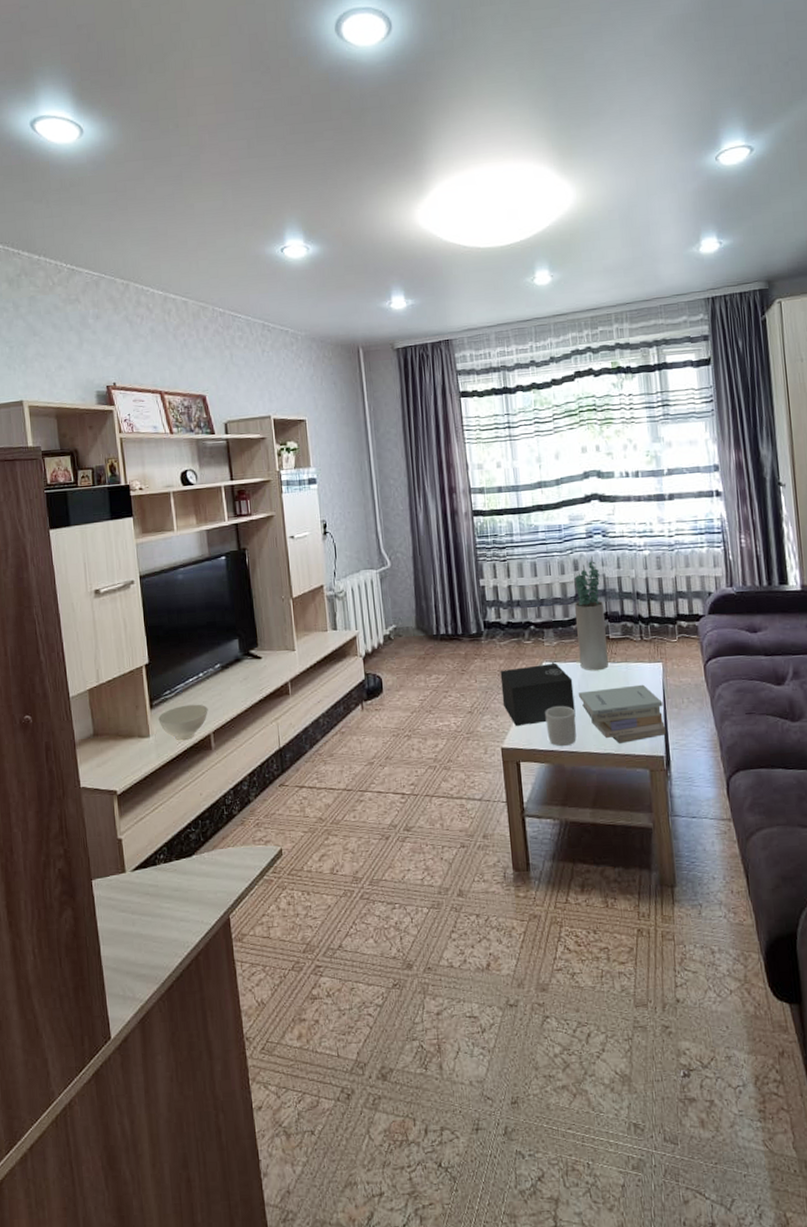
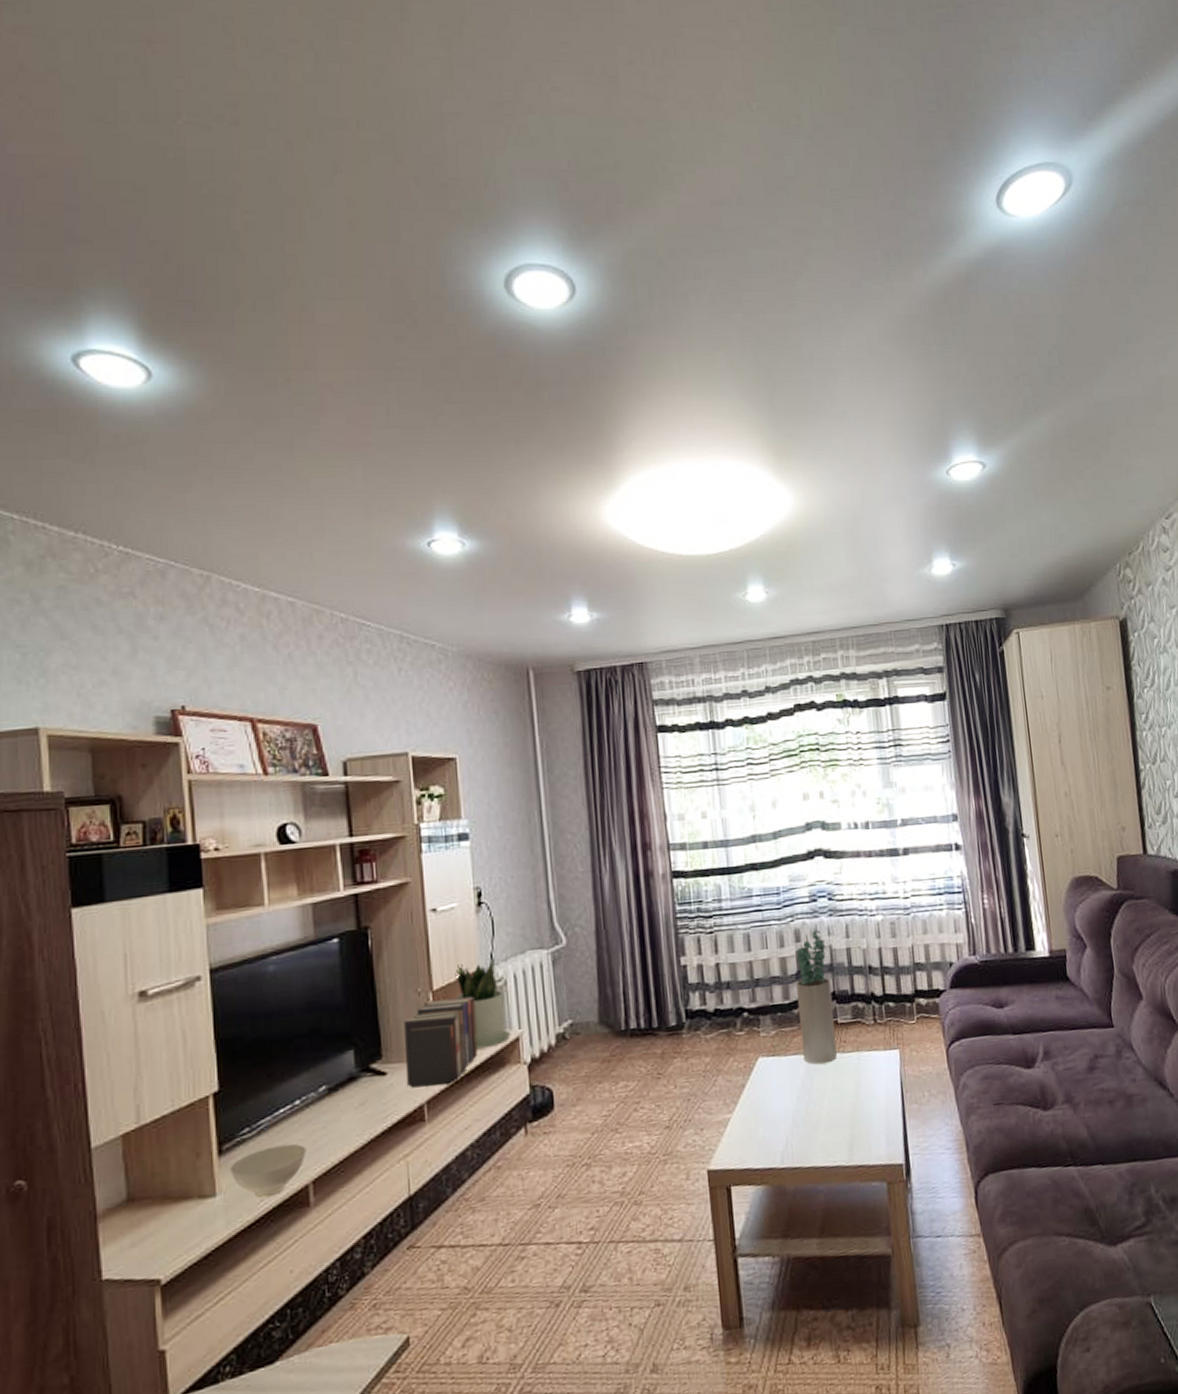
books: none [273,603,327,670] -> present [404,996,478,1088]
planter: none [308,573,350,644] -> present [454,956,511,1050]
decorative box: present [500,661,576,726] -> none [706,1055,799,1141]
mug: present [545,705,577,747] -> none [761,1110,800,1163]
books: present [578,684,667,745] -> none [801,1077,906,1154]

